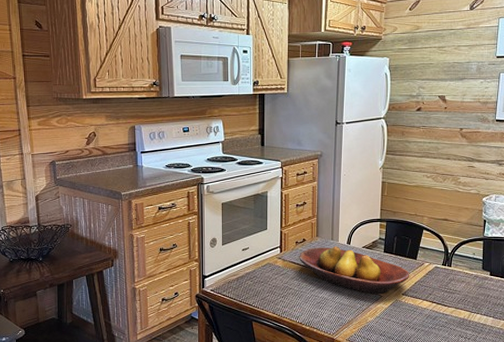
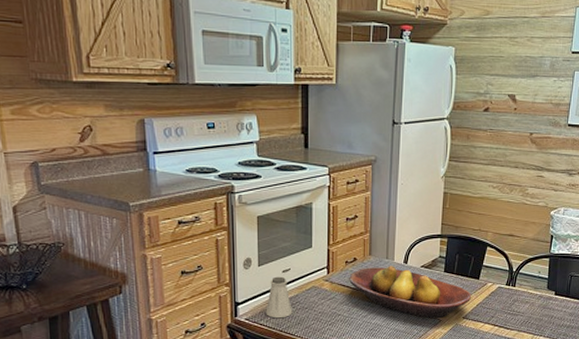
saltshaker: none [228,254,250,290] -> present [266,276,293,319]

